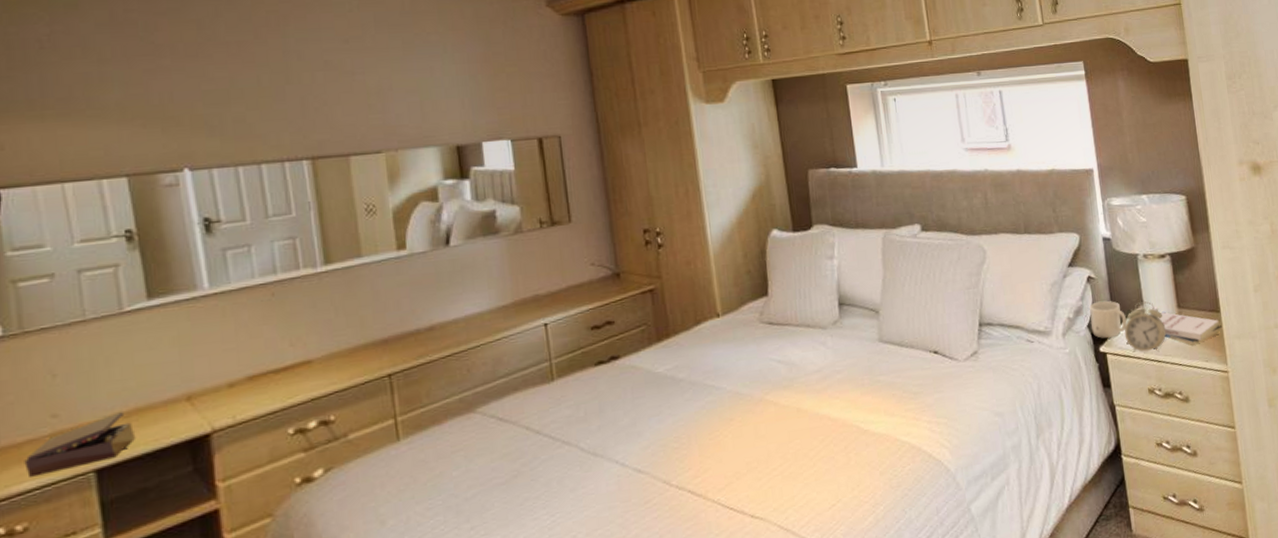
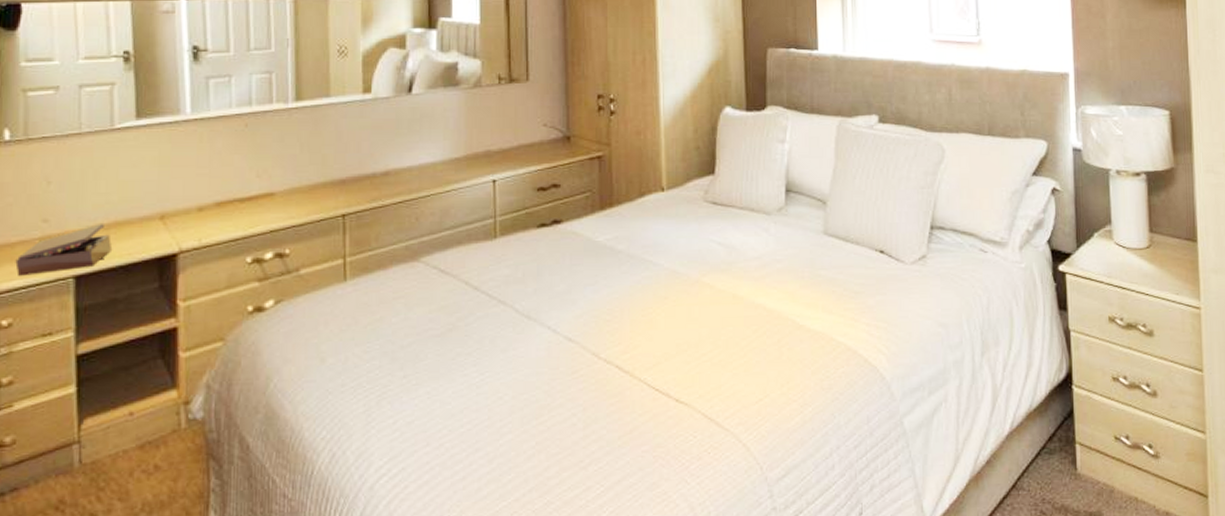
mug: present [1089,300,1127,339] -> none [1050,216,1092,257]
alarm clock: present [1124,301,1167,353] -> none [1087,221,1134,279]
books: present [1158,311,1223,345] -> none [1126,234,1199,275]

